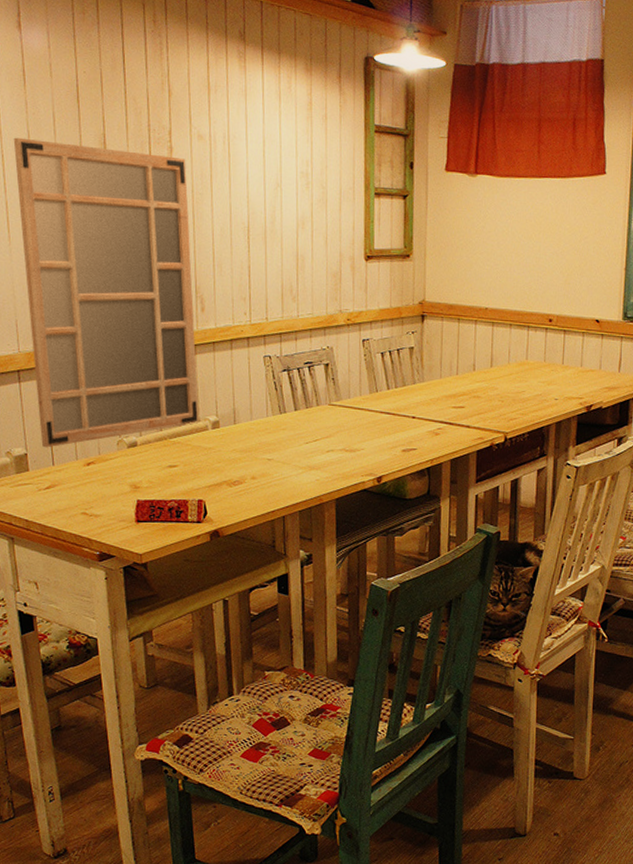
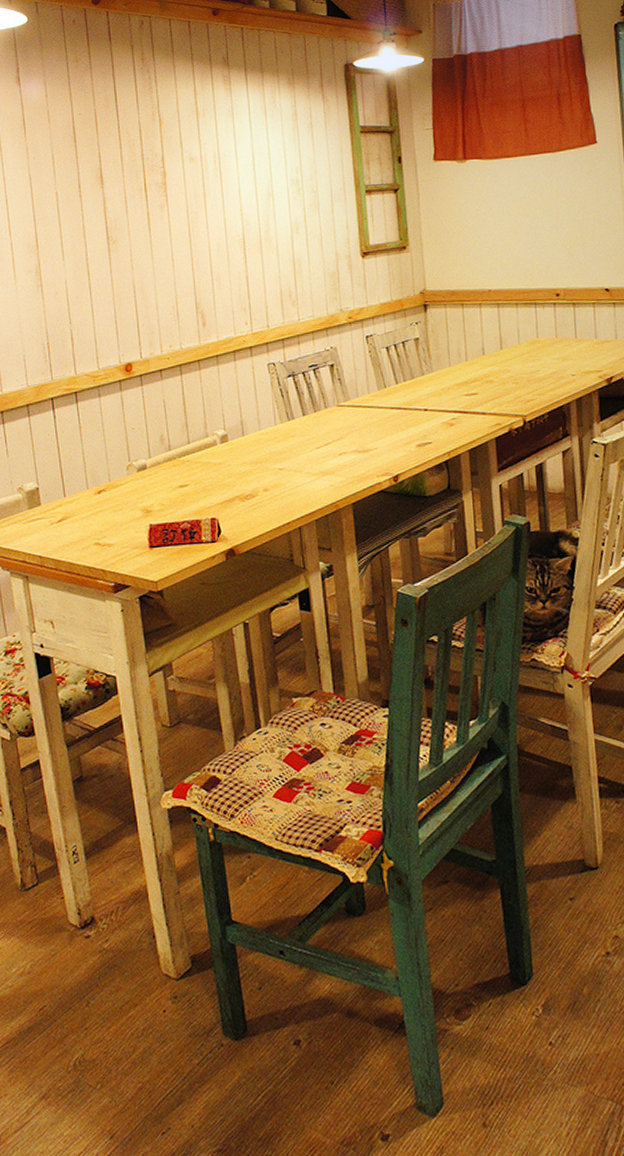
mirror: present [13,137,199,448] -> none [16,181,207,480]

